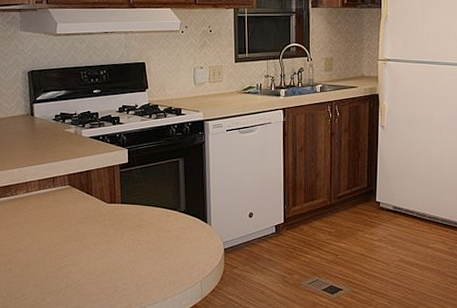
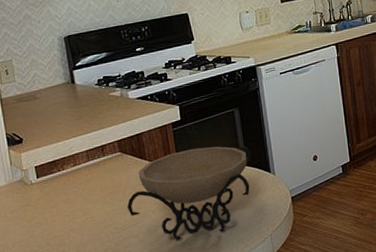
decorative bowl: none [71,191,191,274] -> present [127,146,252,241]

